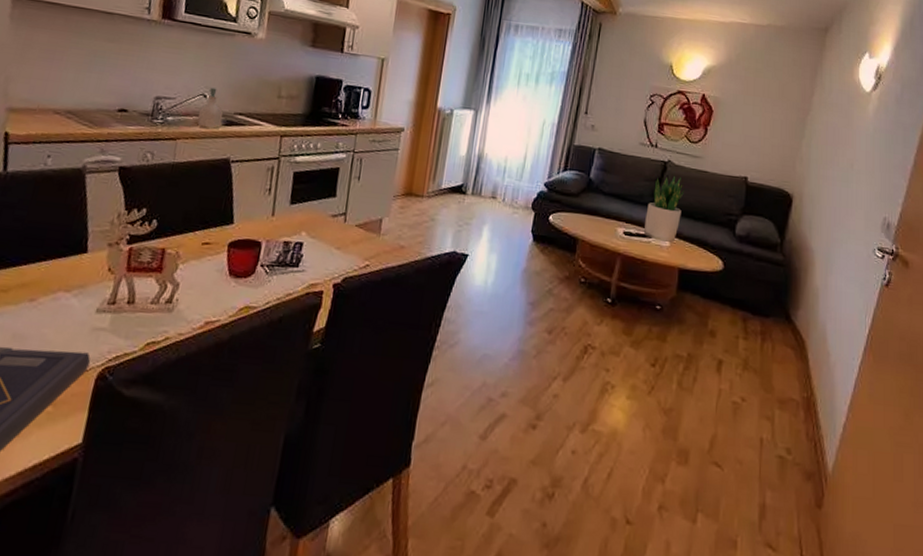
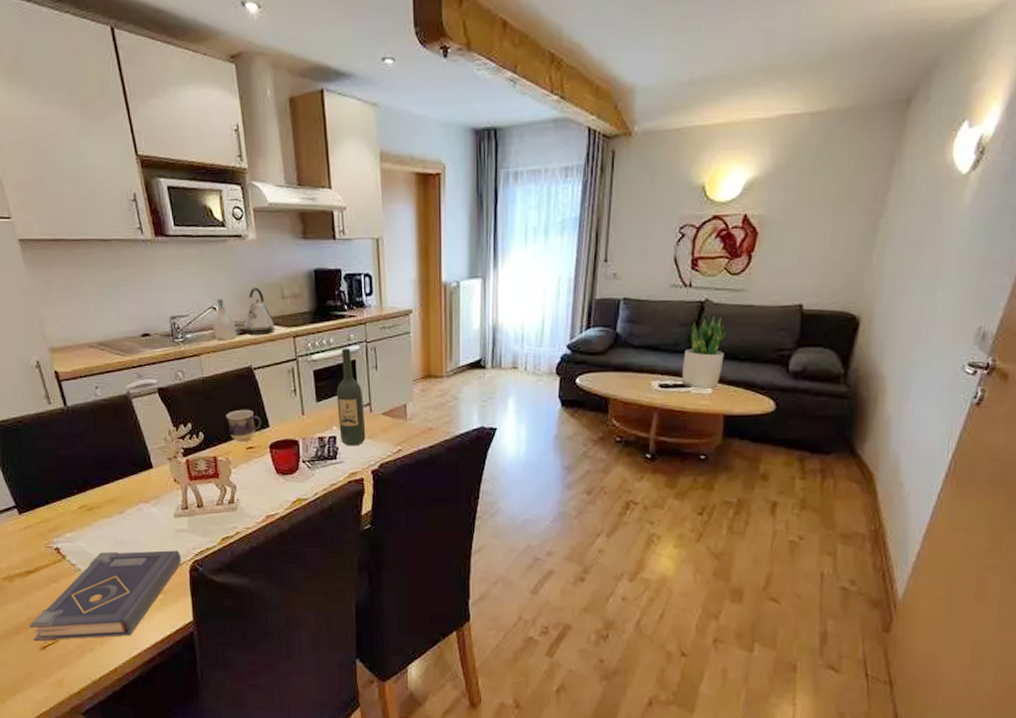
cup: none [186,201,227,237] -> present [225,409,262,442]
kettle: none [231,82,265,131] -> present [244,286,275,336]
wine bottle: none [307,155,341,256] -> present [336,349,366,446]

